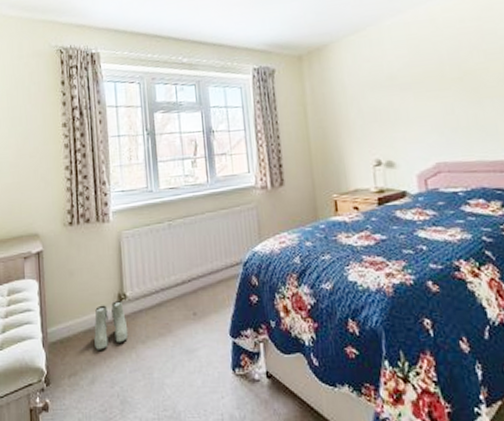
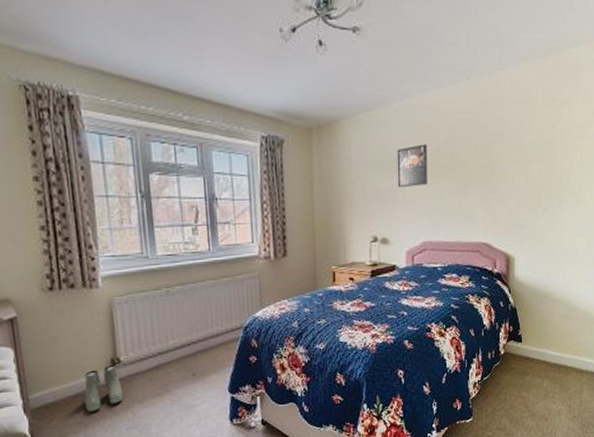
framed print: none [393,57,433,105] -> present [397,144,428,187]

